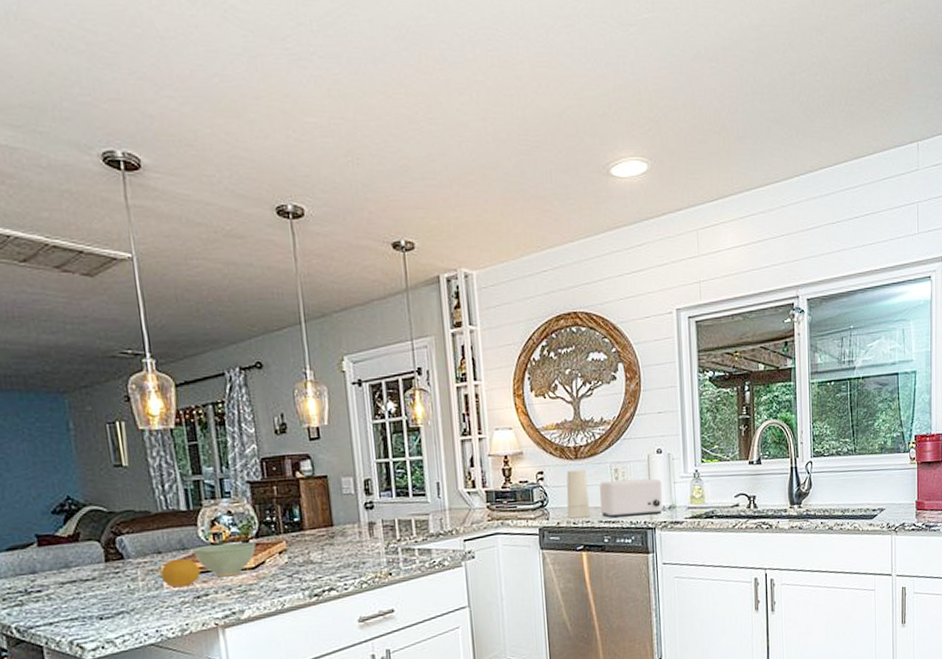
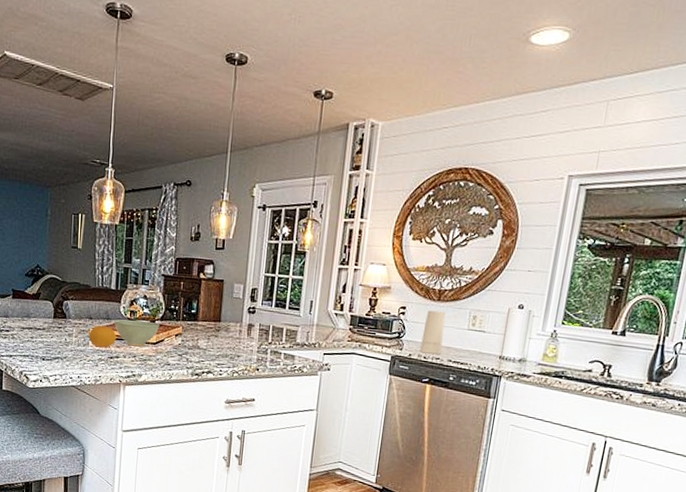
toaster: present [599,478,663,519] -> none [451,326,518,365]

